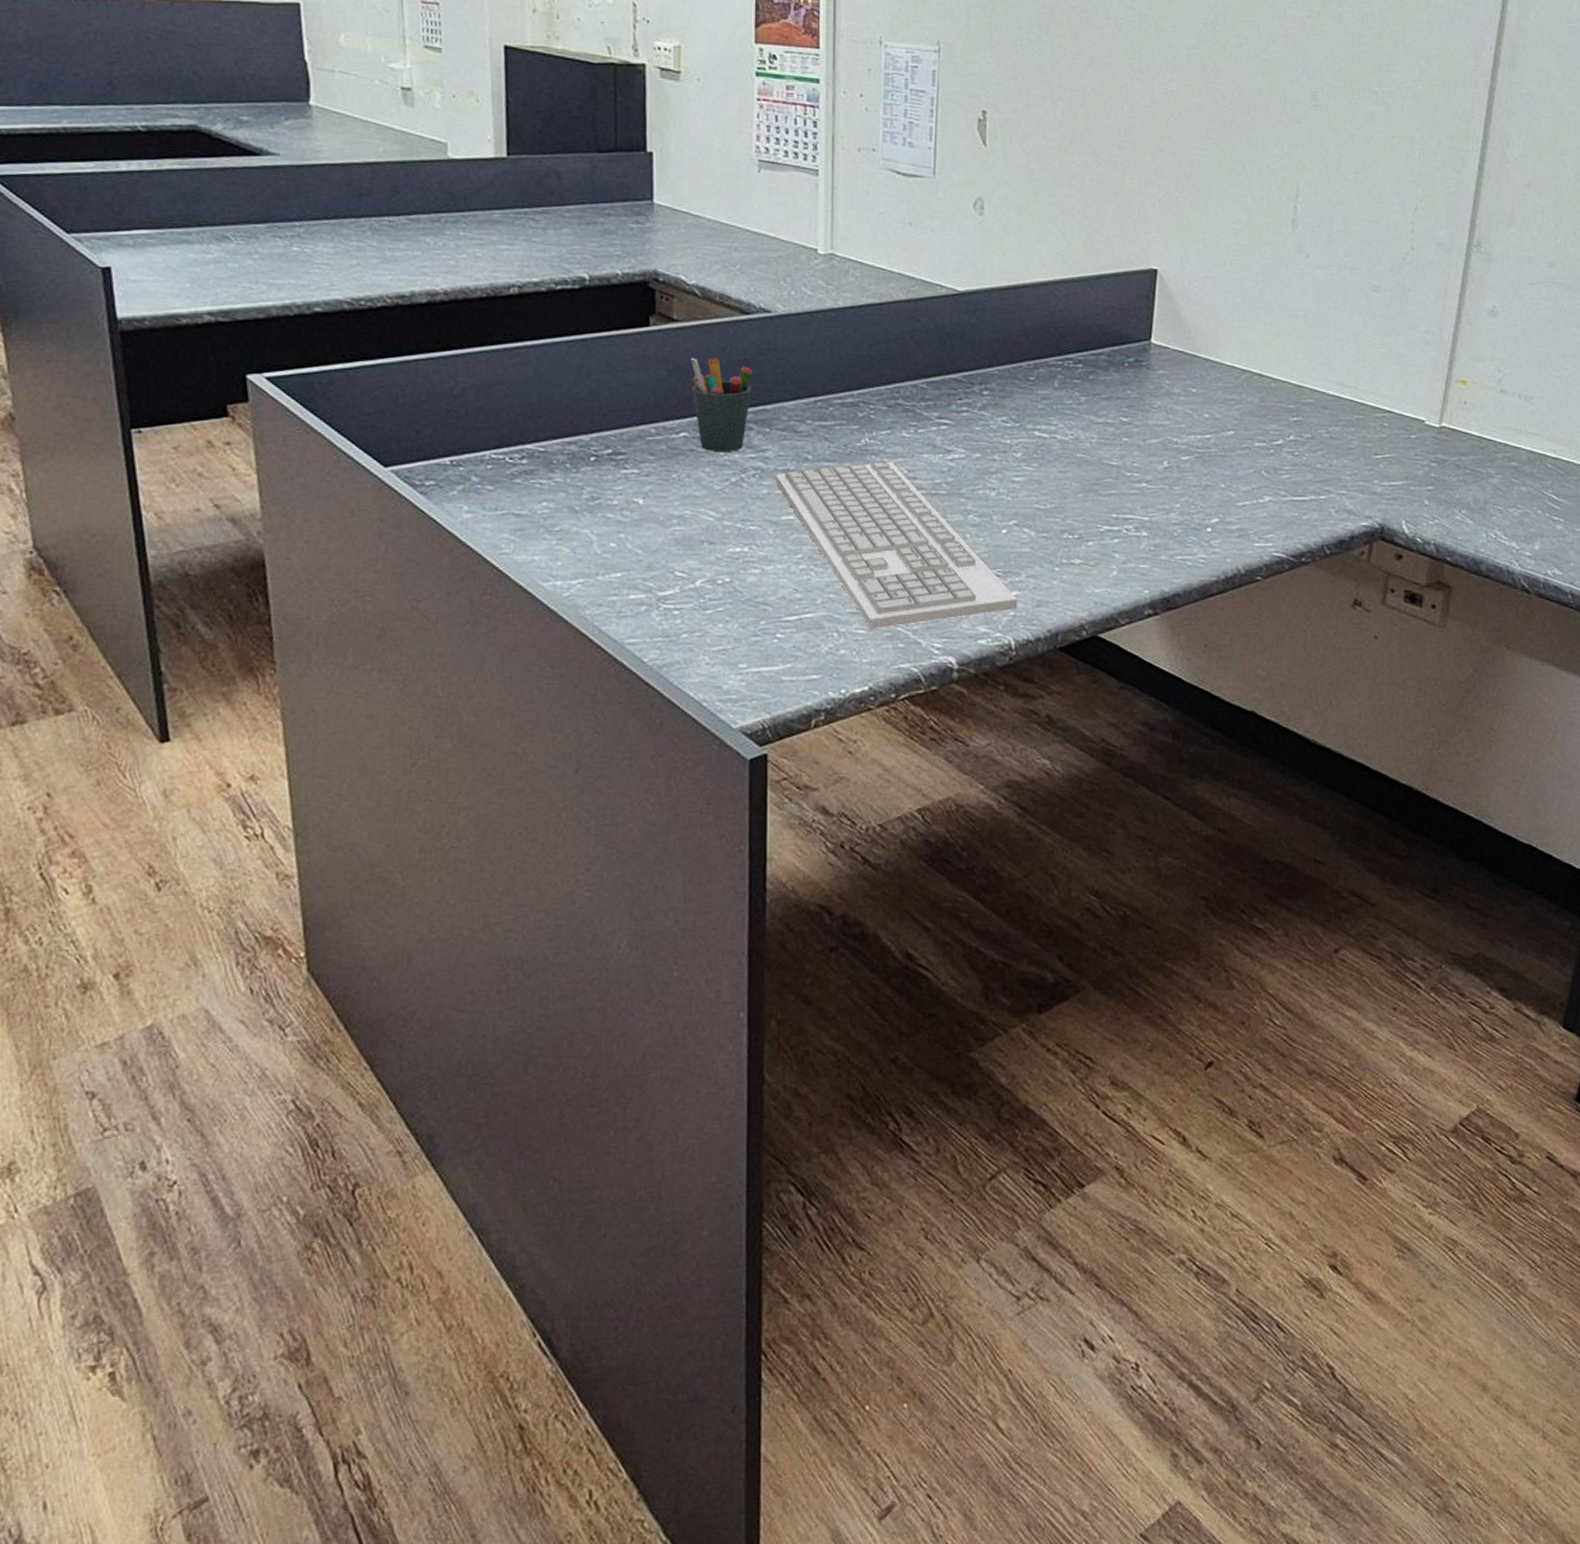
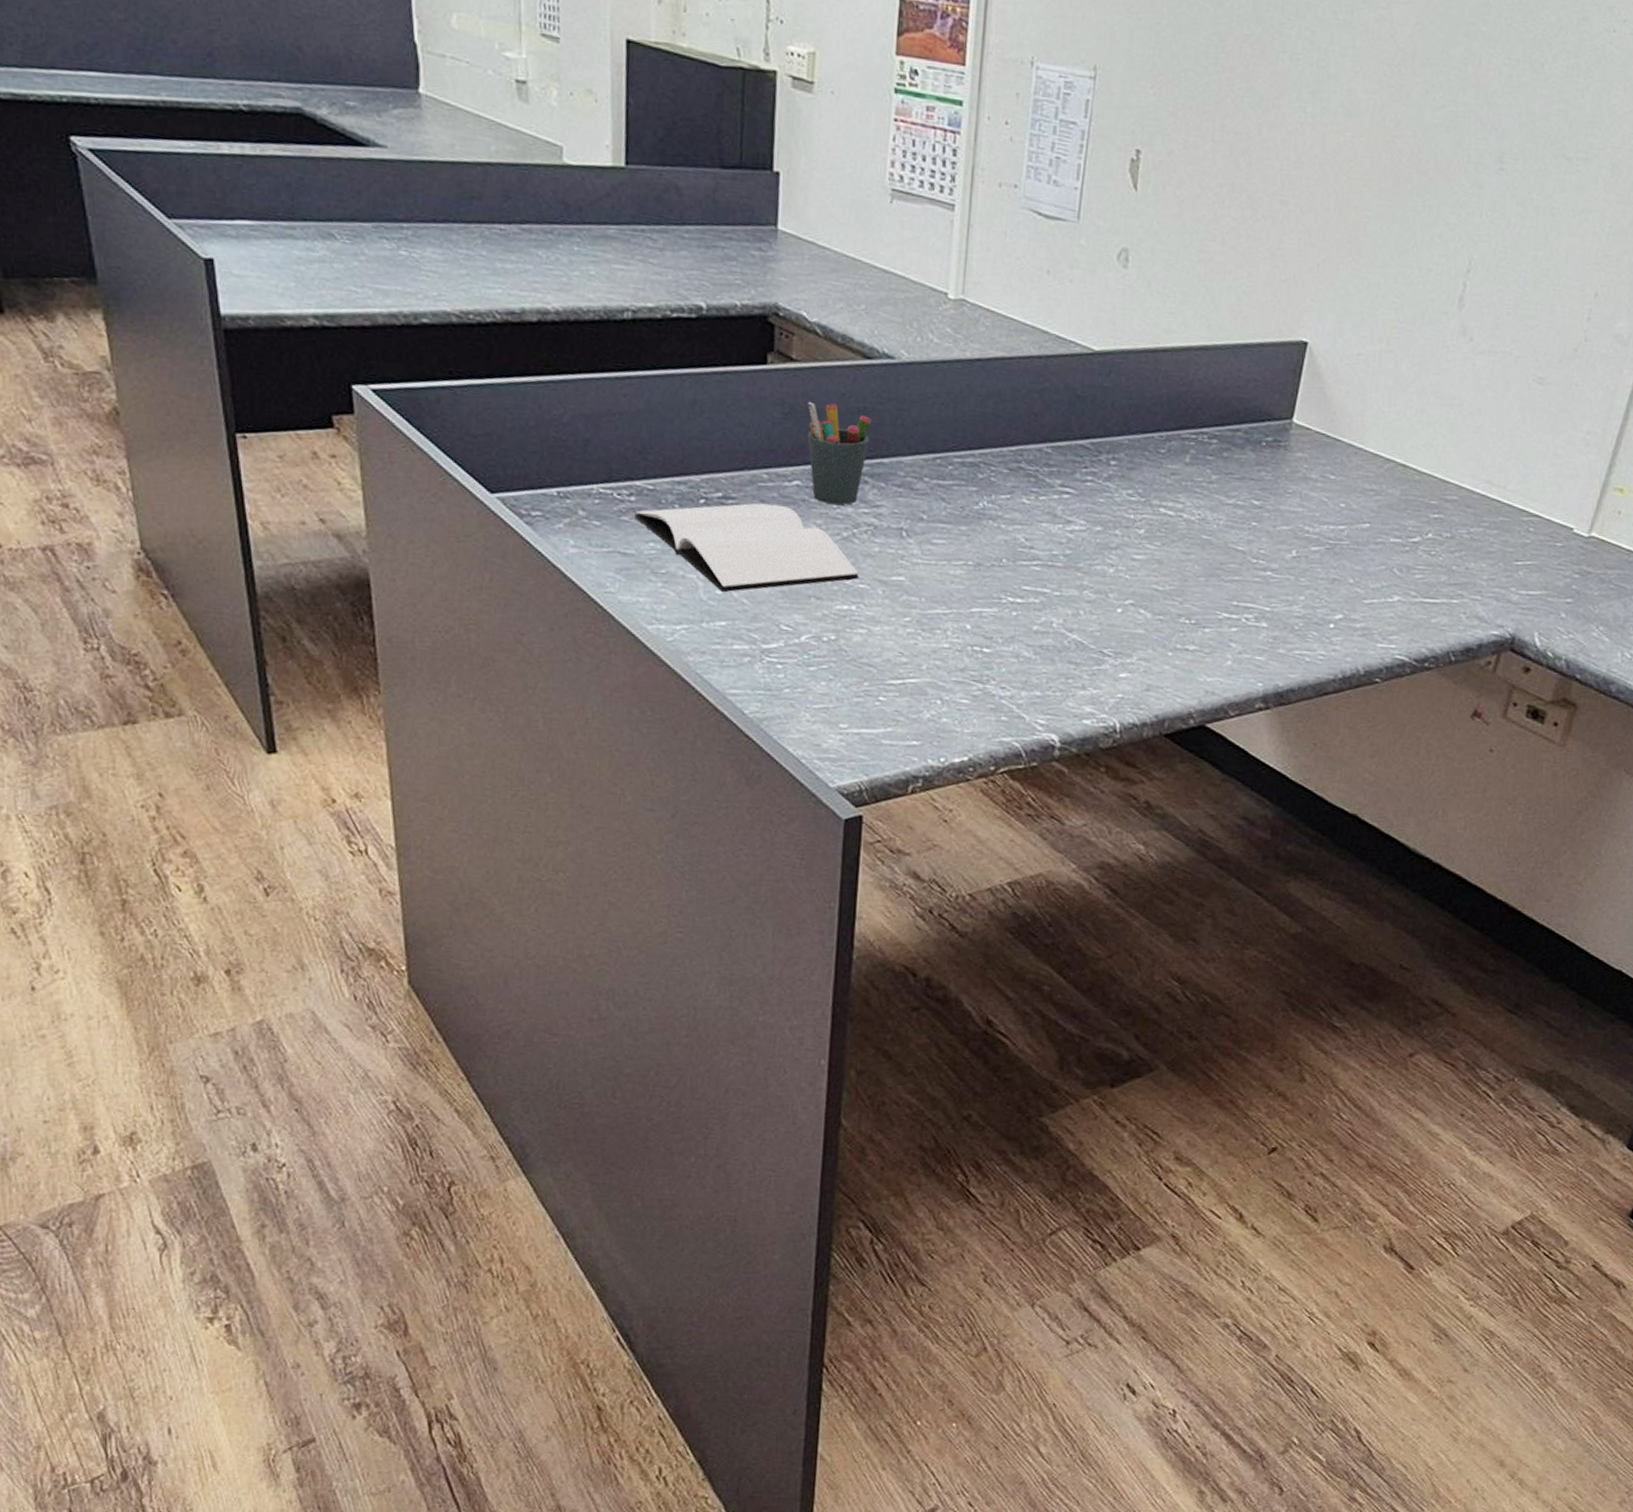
book: none [527,456,749,545] -> present [635,502,859,593]
keyboard: present [775,461,1018,630] -> none [888,526,1127,701]

